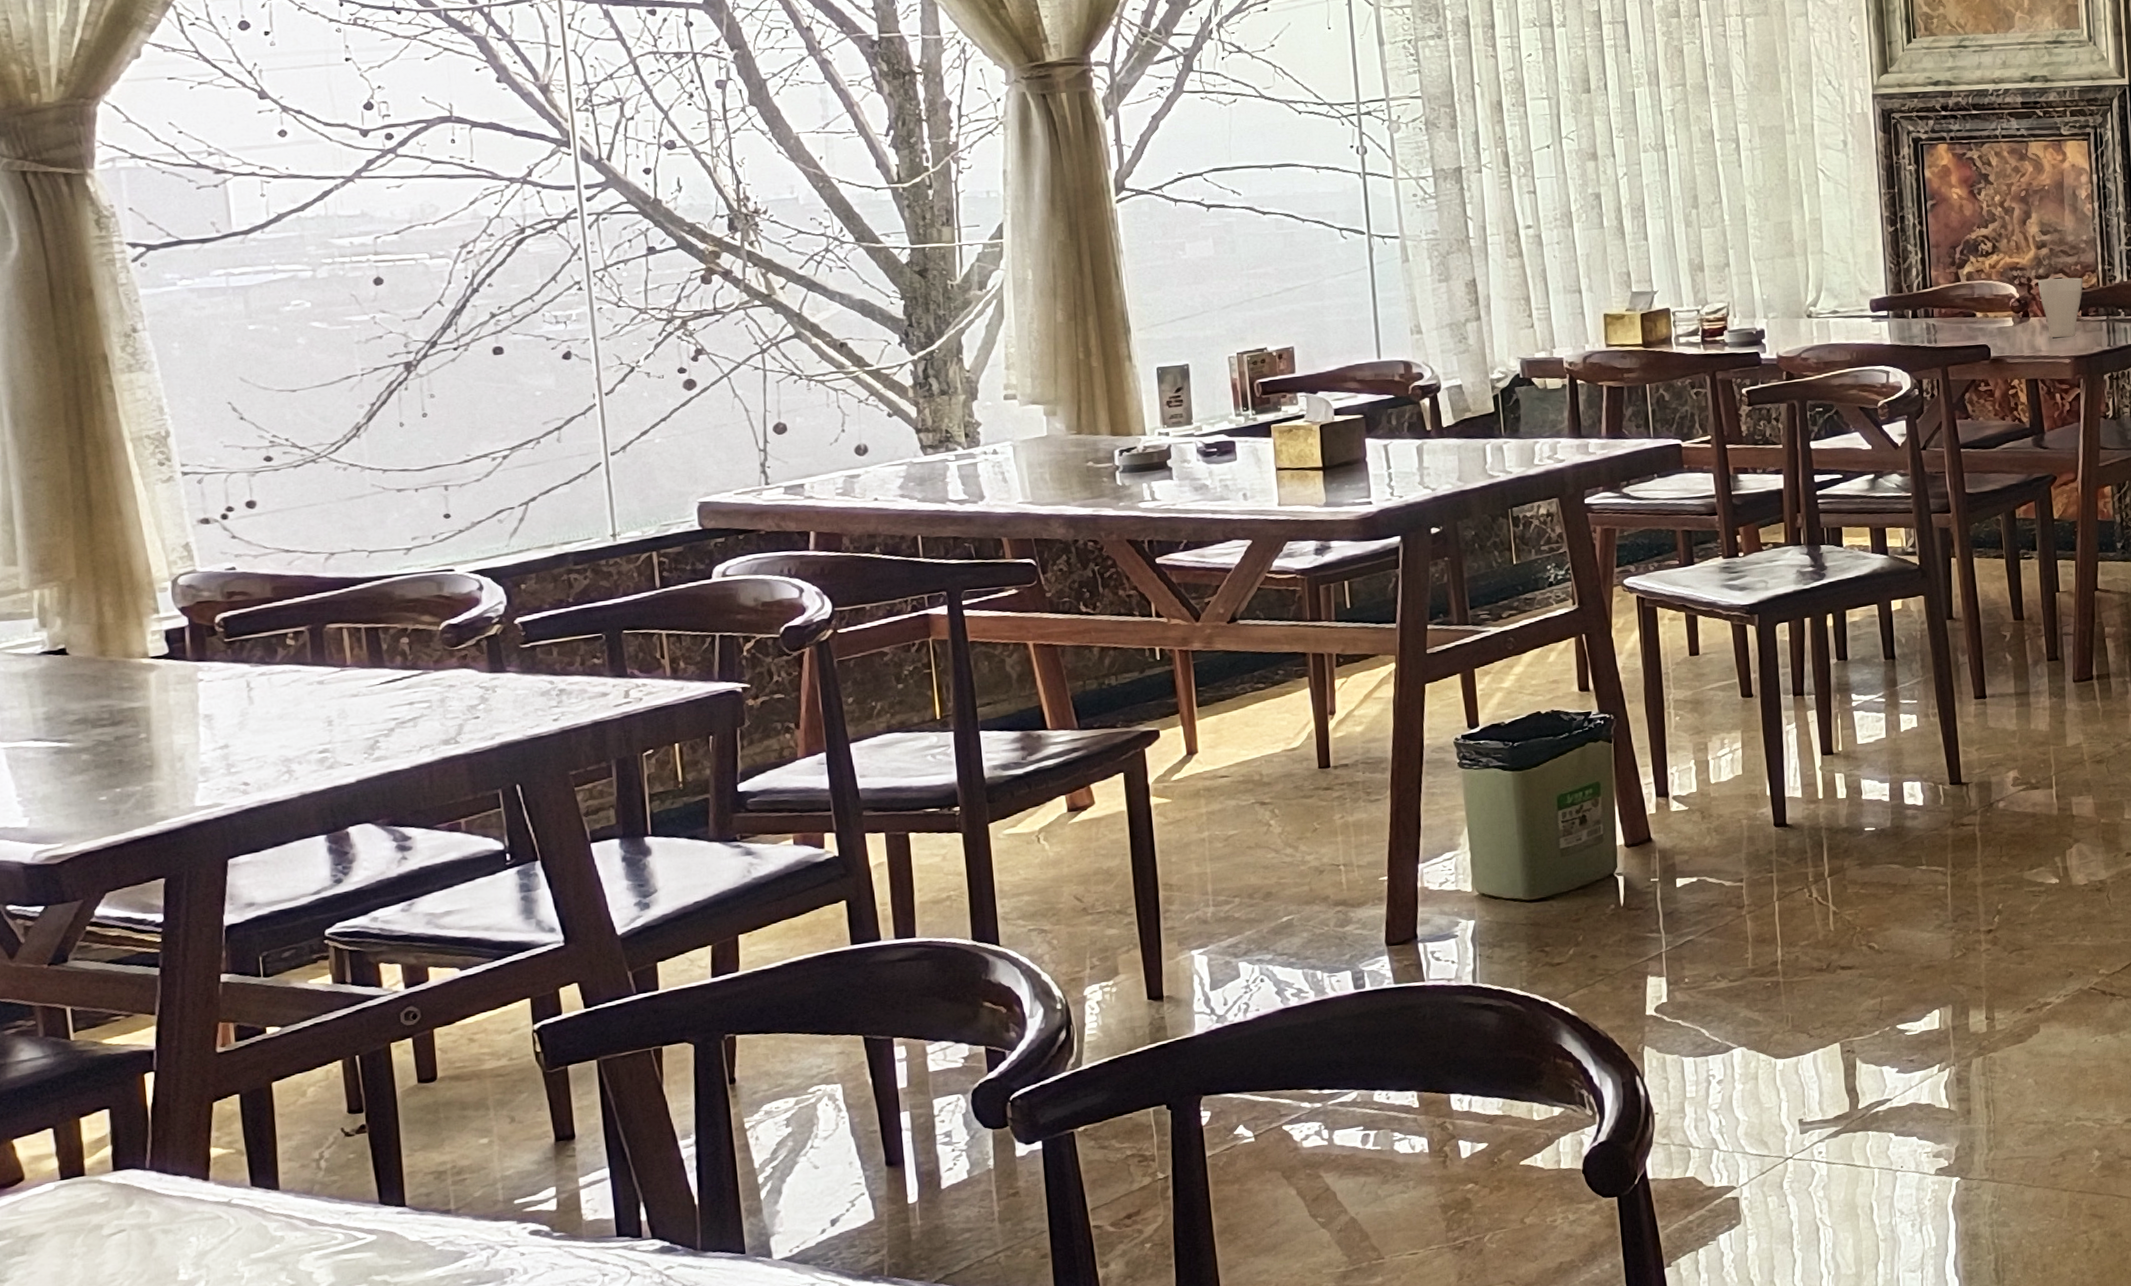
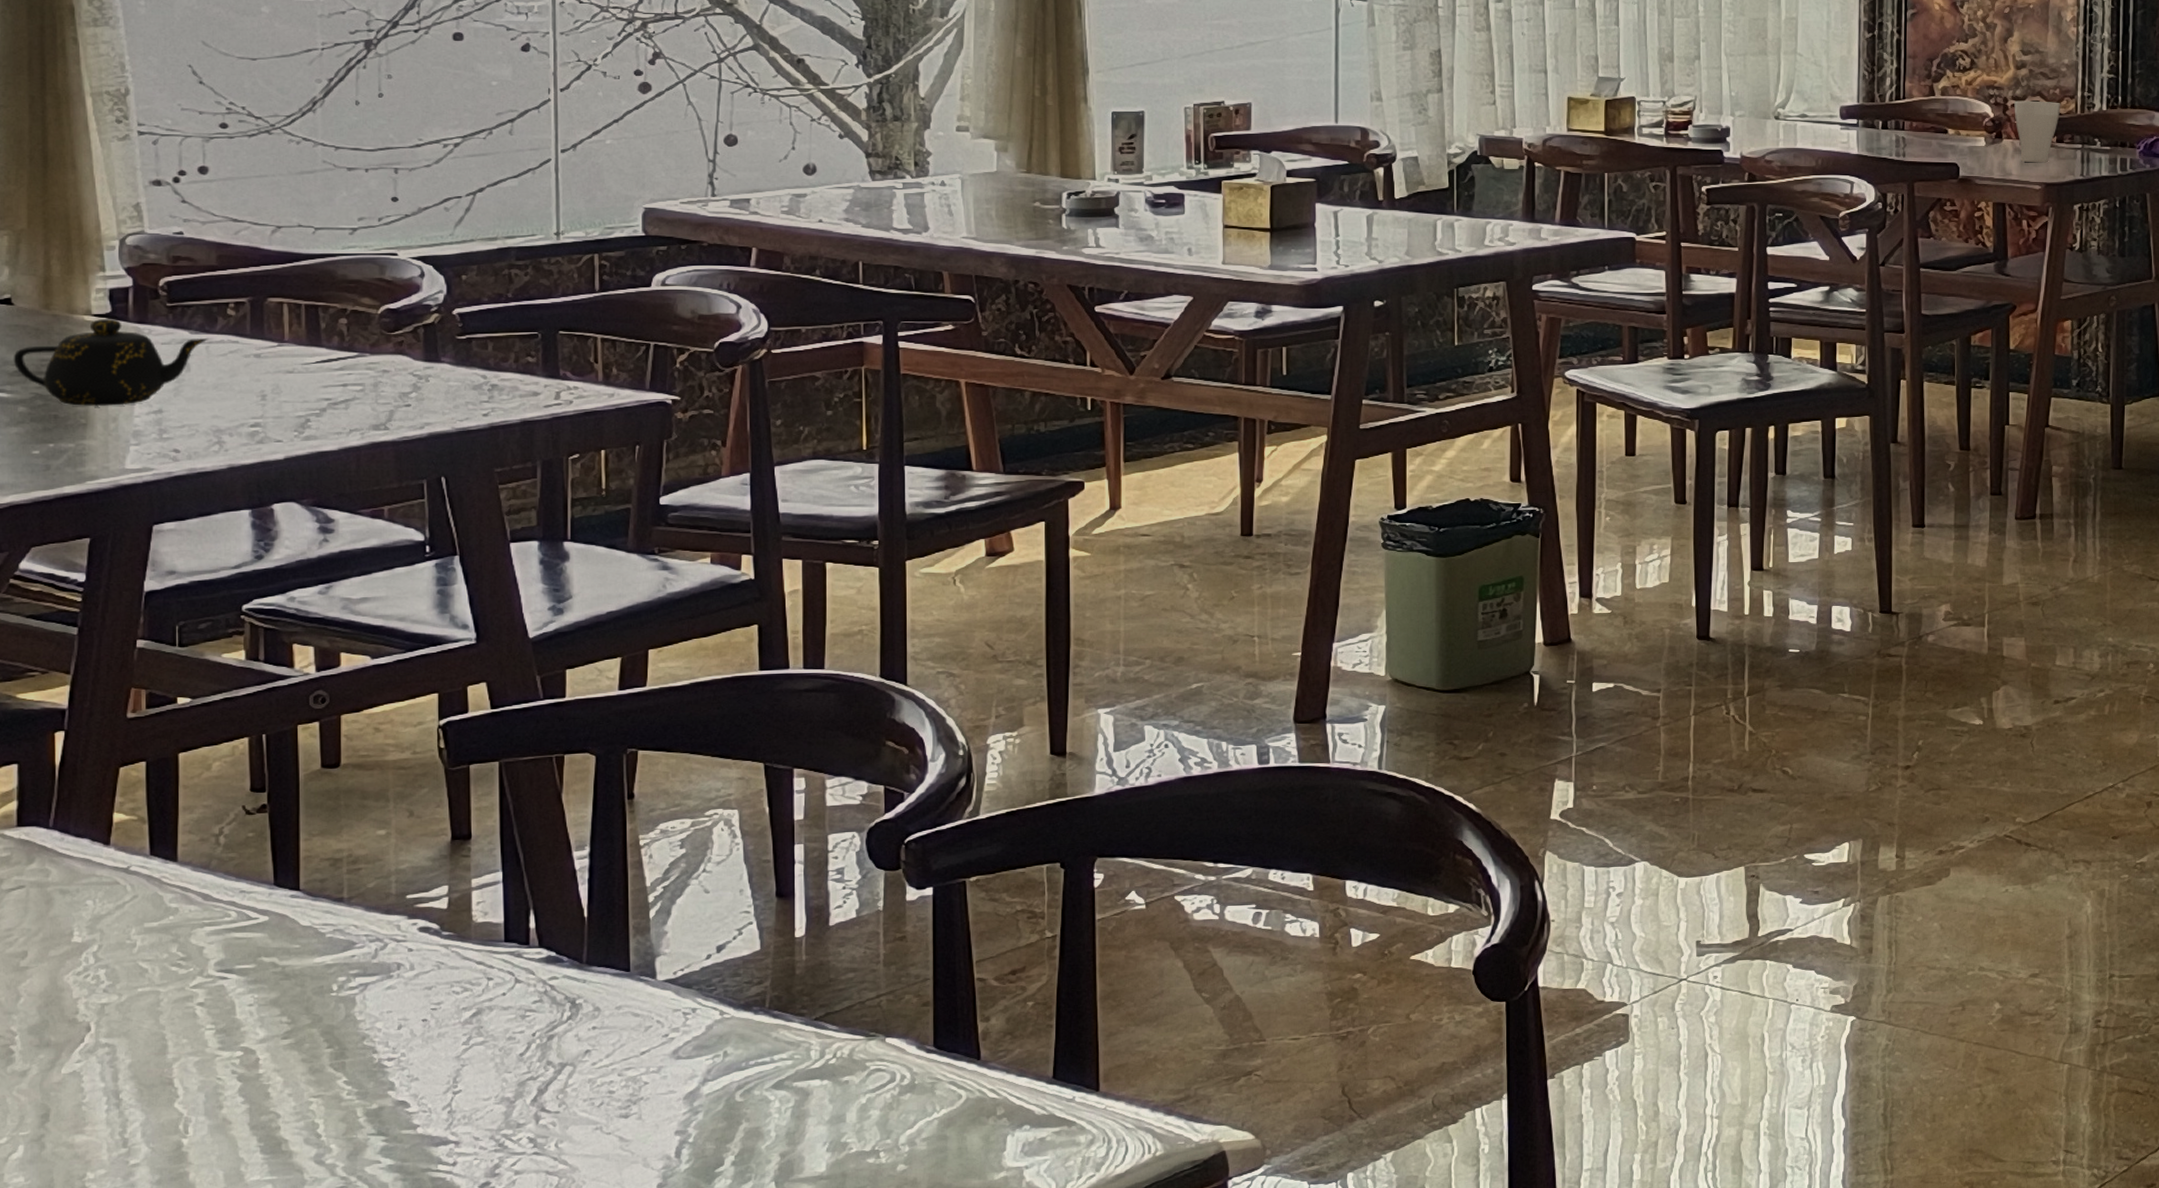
teapot: none [72,659,269,749] -> present [13,319,208,406]

